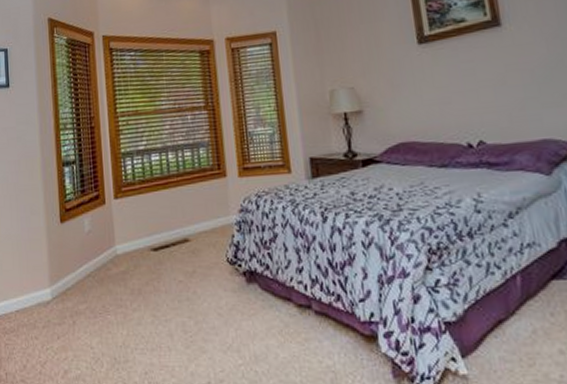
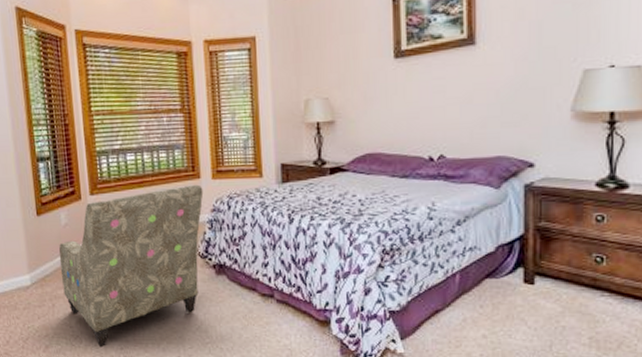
armchair: none [81,183,230,372] -> present [59,184,204,348]

